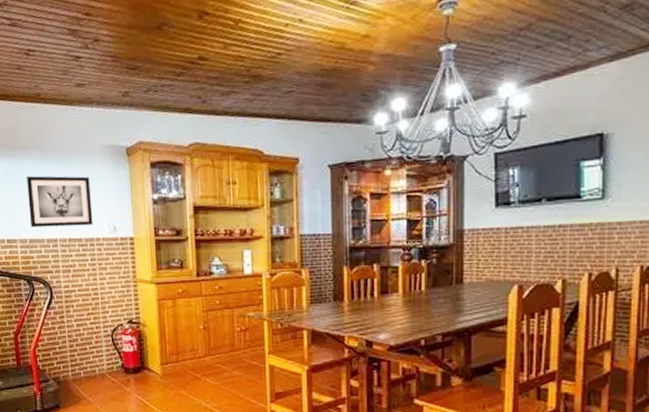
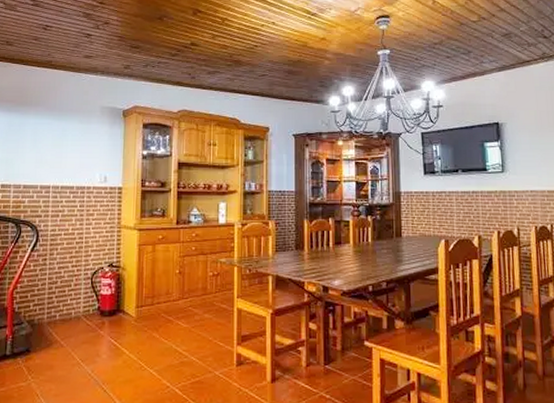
wall art: present [27,175,94,228] -> none [26,129,87,175]

